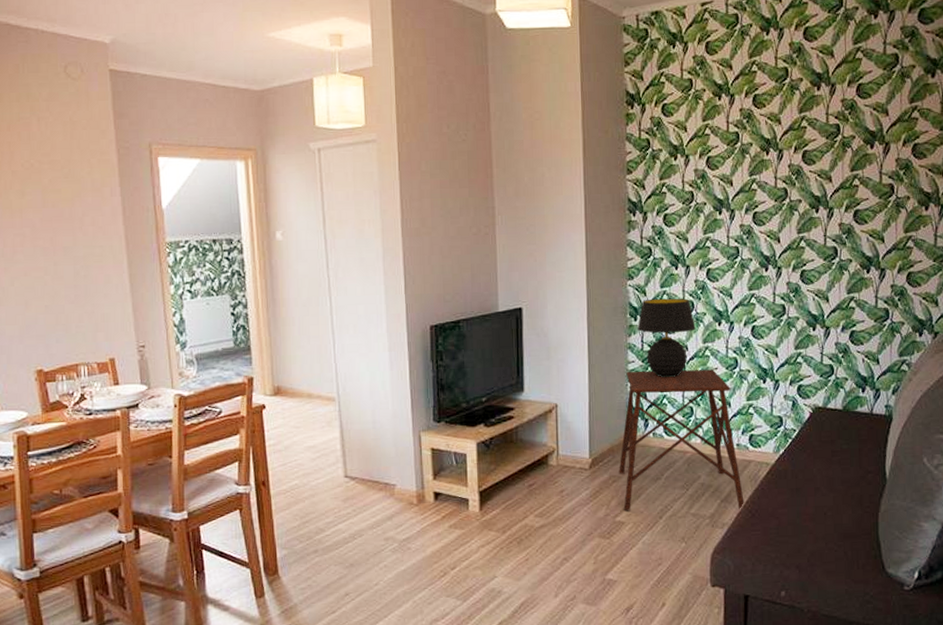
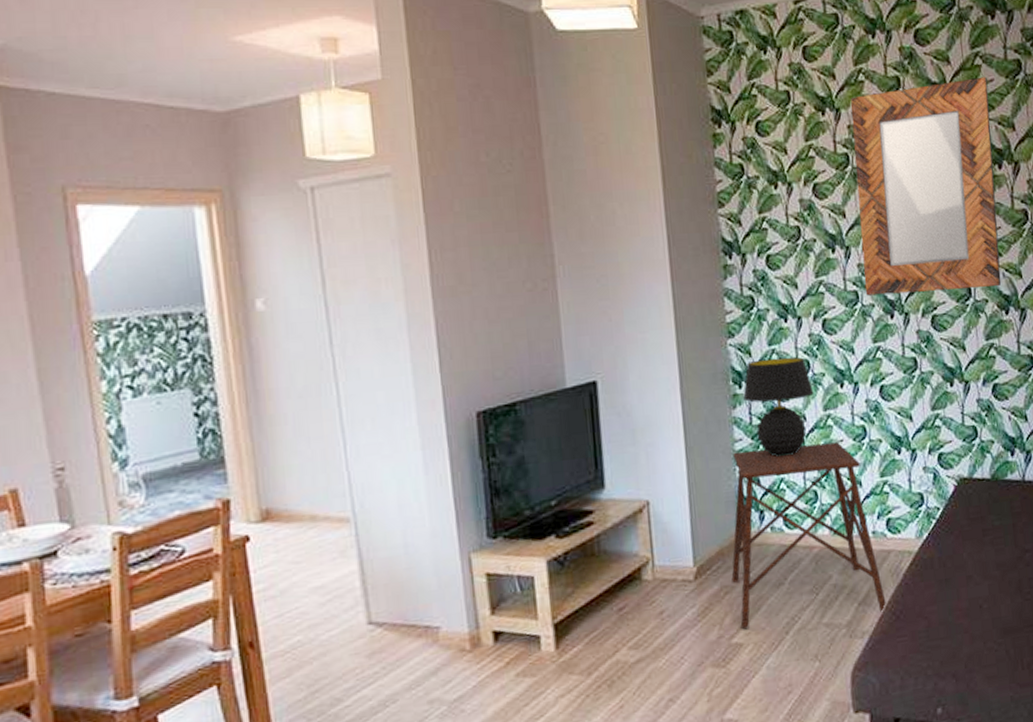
home mirror: none [743,68,867,251] -> present [850,77,1002,296]

